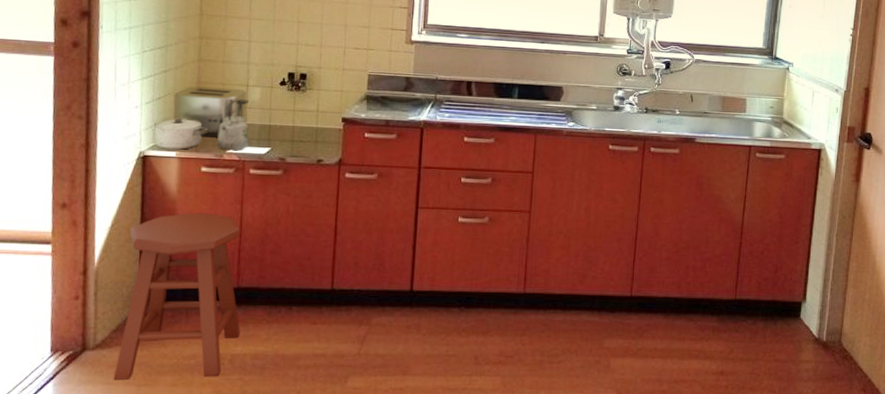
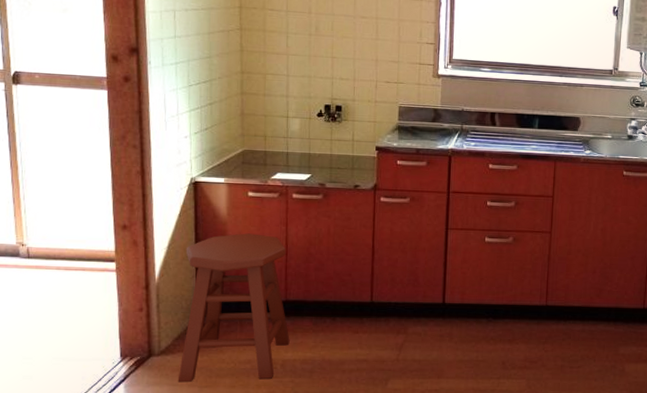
cooking pot: present [151,117,209,151] -> none [201,146,253,177]
toaster: present [172,86,250,138] -> none [219,117,290,165]
kettle: present [217,99,250,151] -> none [261,130,292,177]

